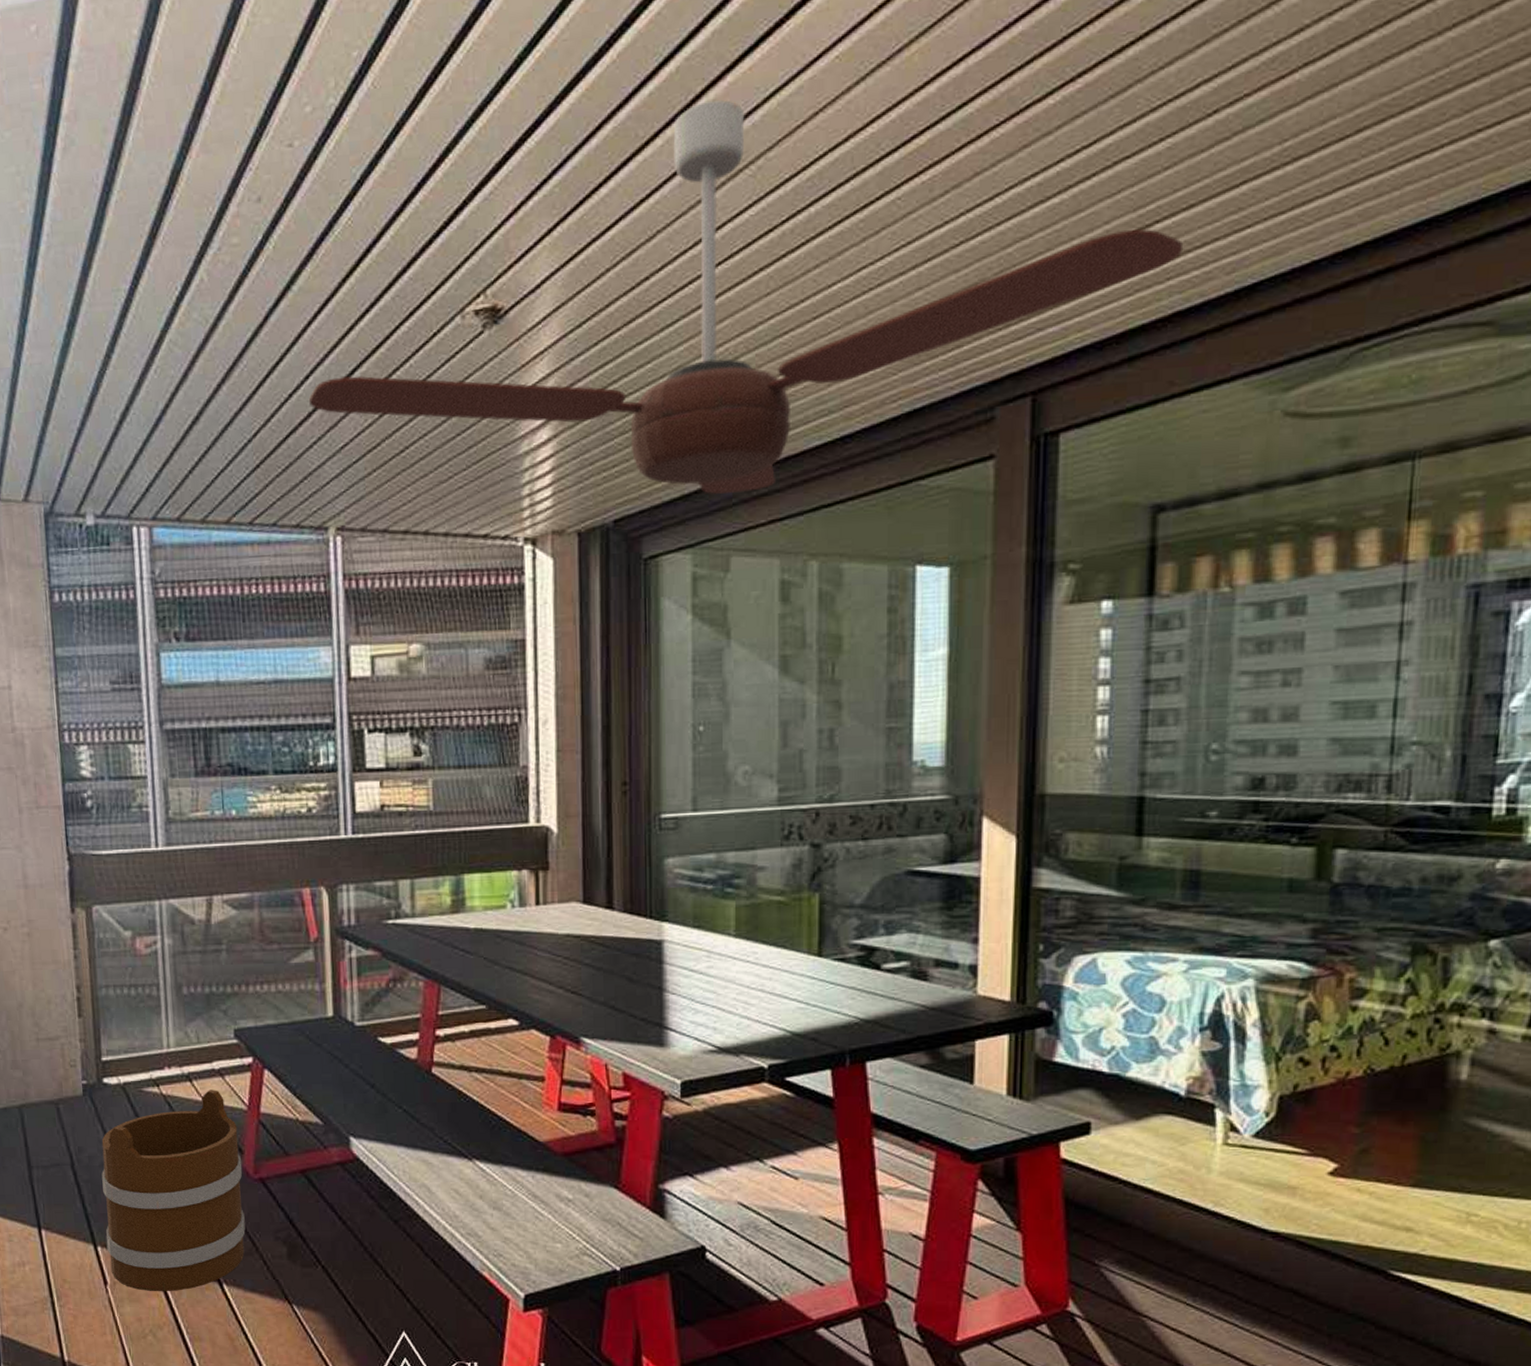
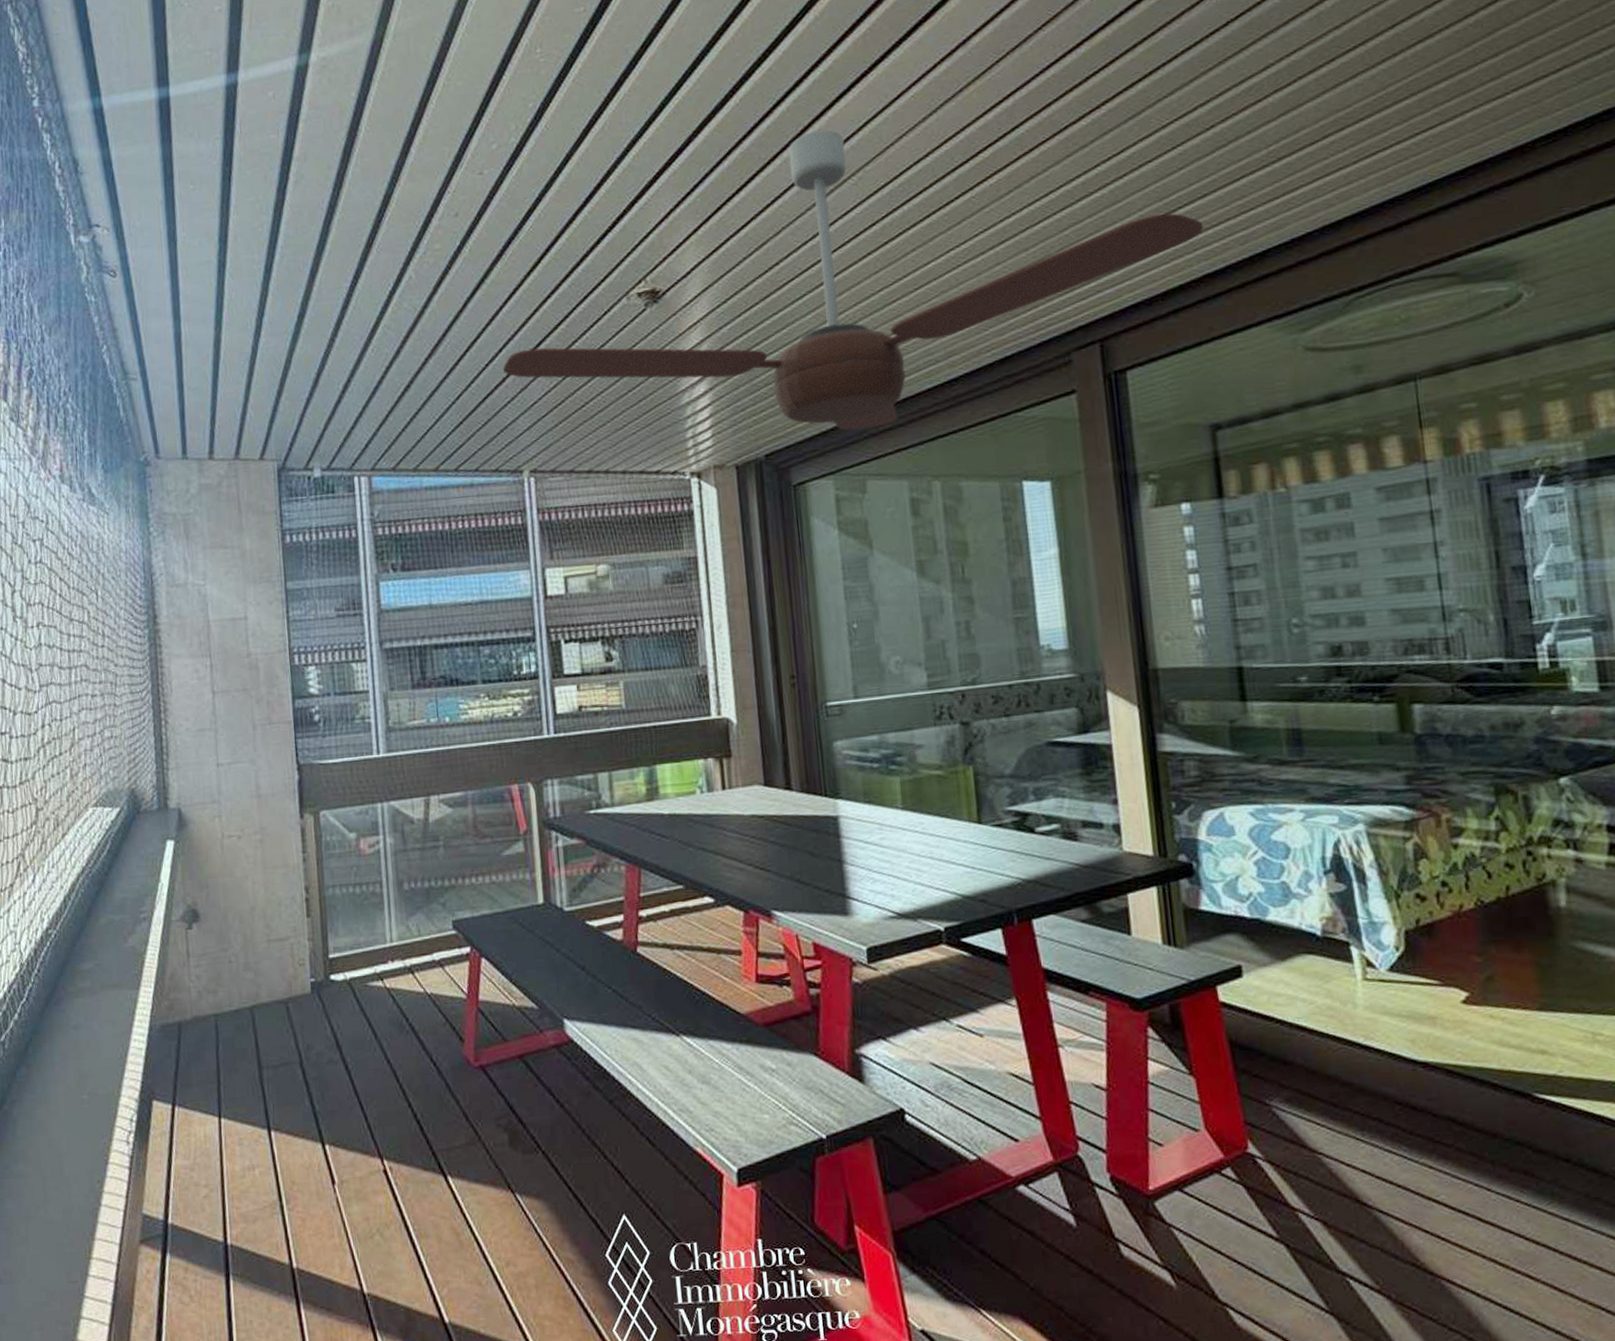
bucket: present [101,1090,246,1292] -> none [329,980,468,1189]

